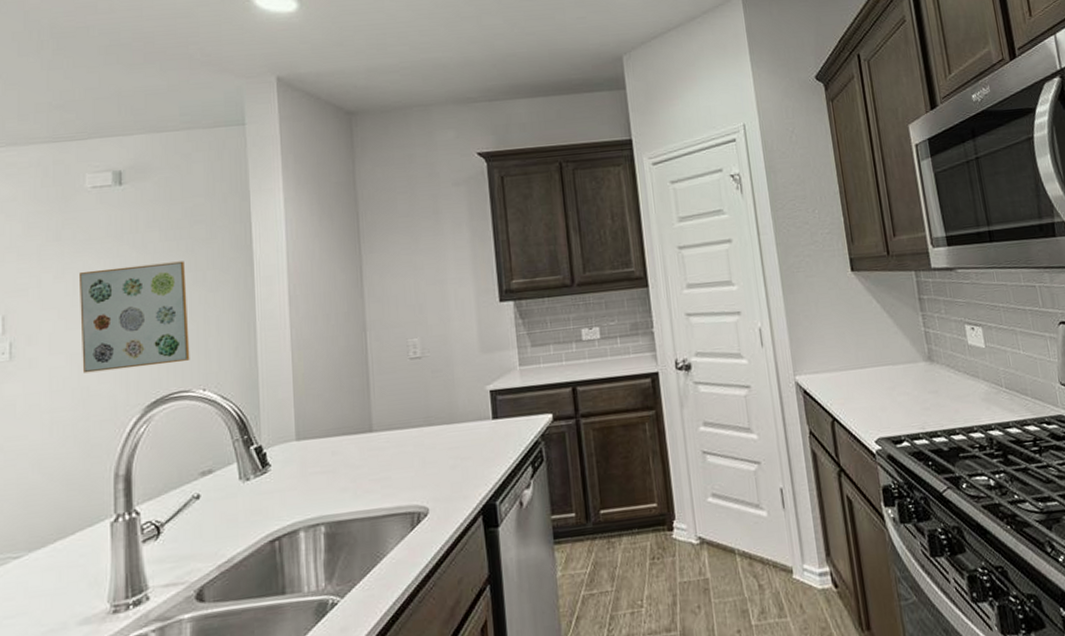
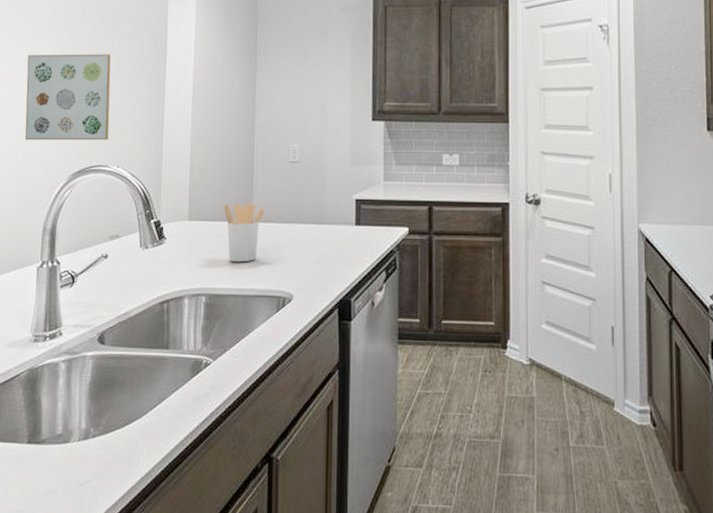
utensil holder: none [337,410,387,481] -> present [223,203,265,263]

